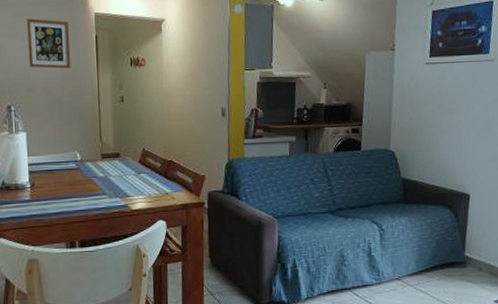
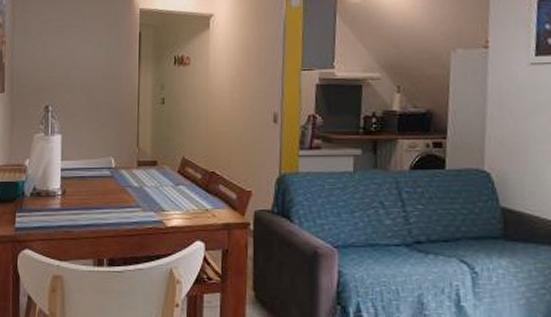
picture frame: present [27,18,71,69] -> none [70,15,113,67]

